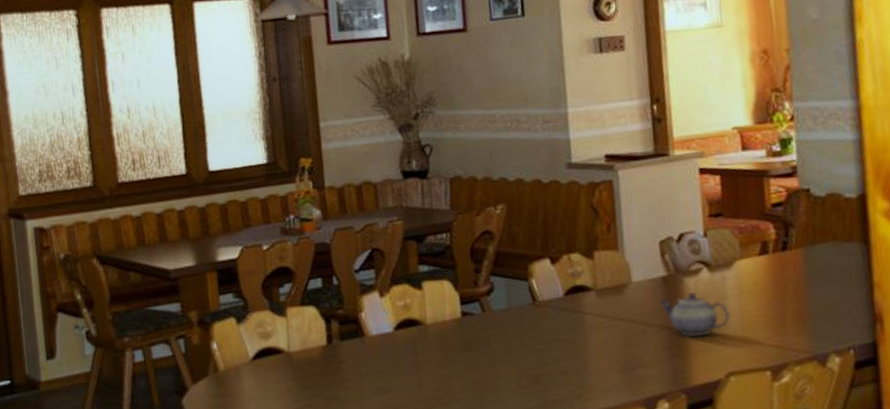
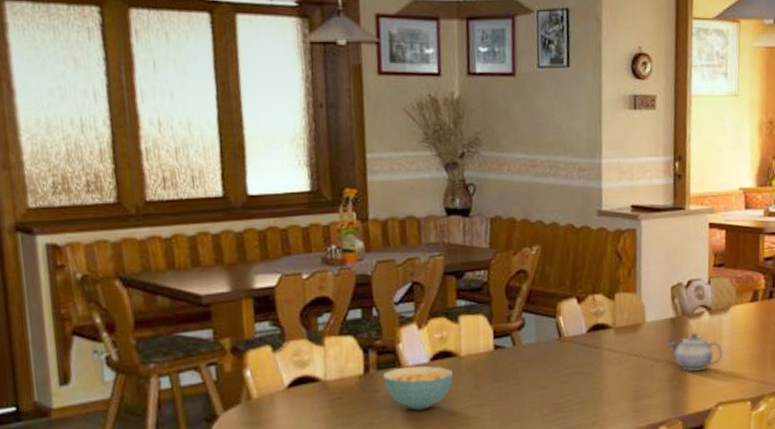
cereal bowl: none [346,335,420,382] -> present [383,365,454,410]

